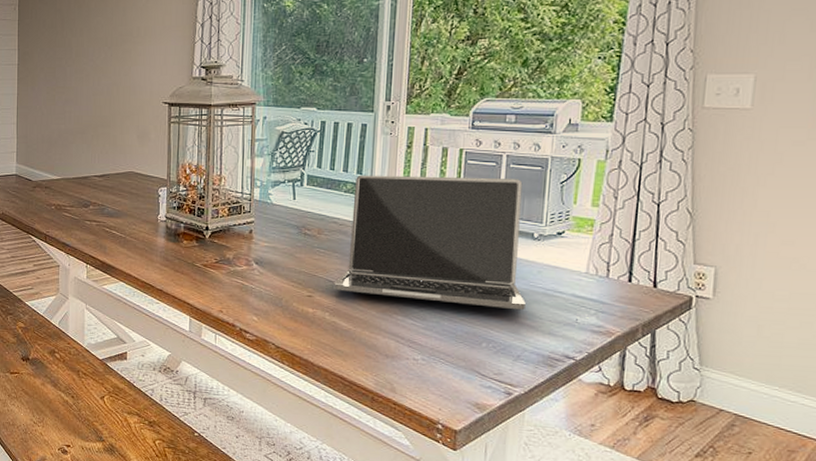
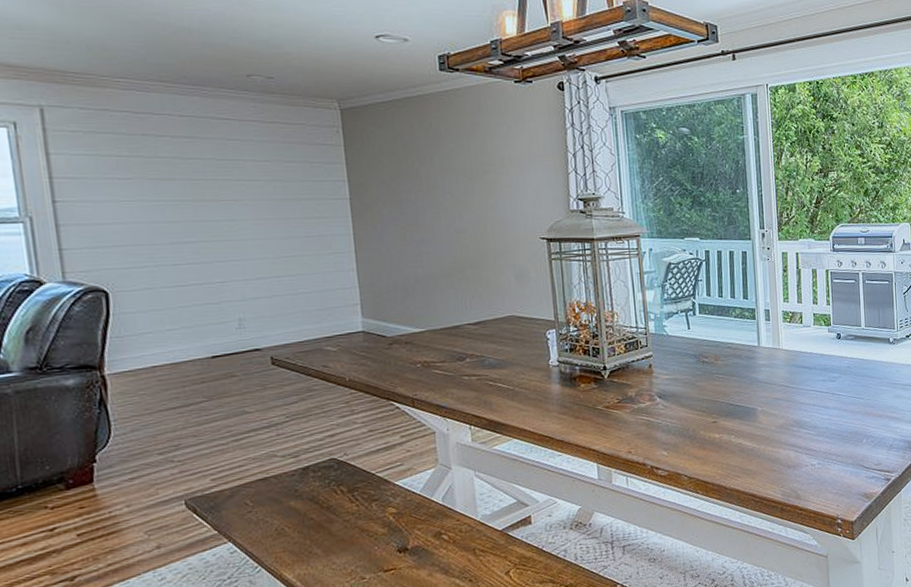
laptop: present [332,175,526,311] -> none [734,293,891,413]

